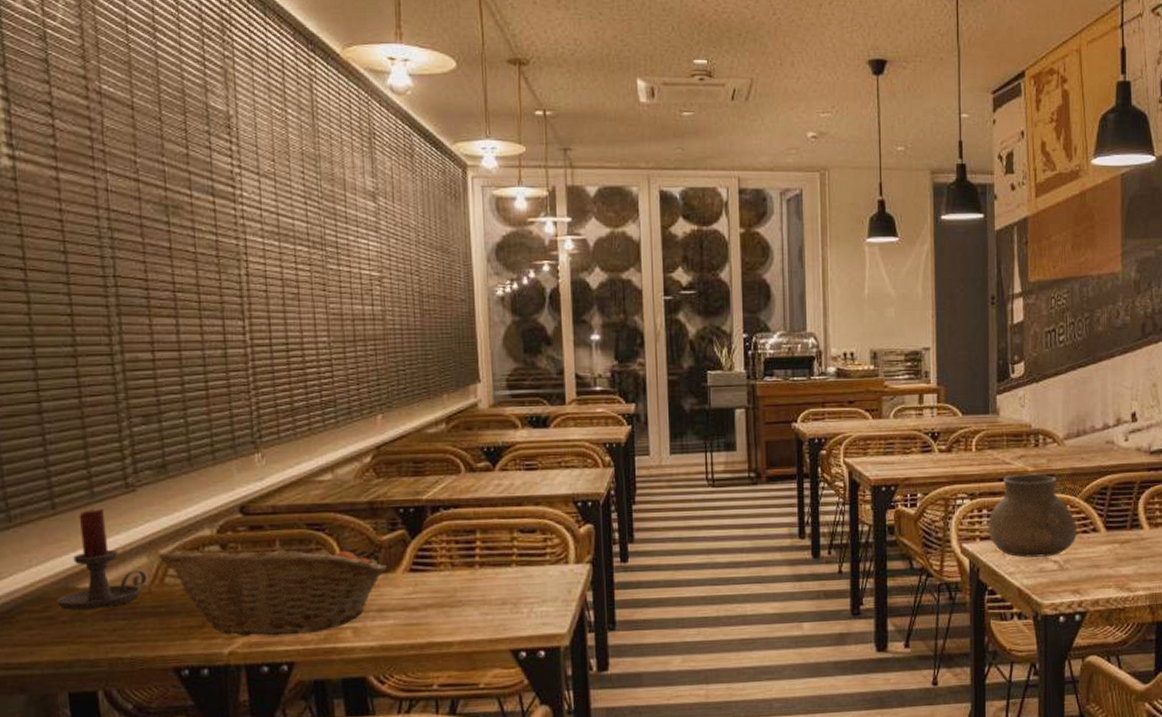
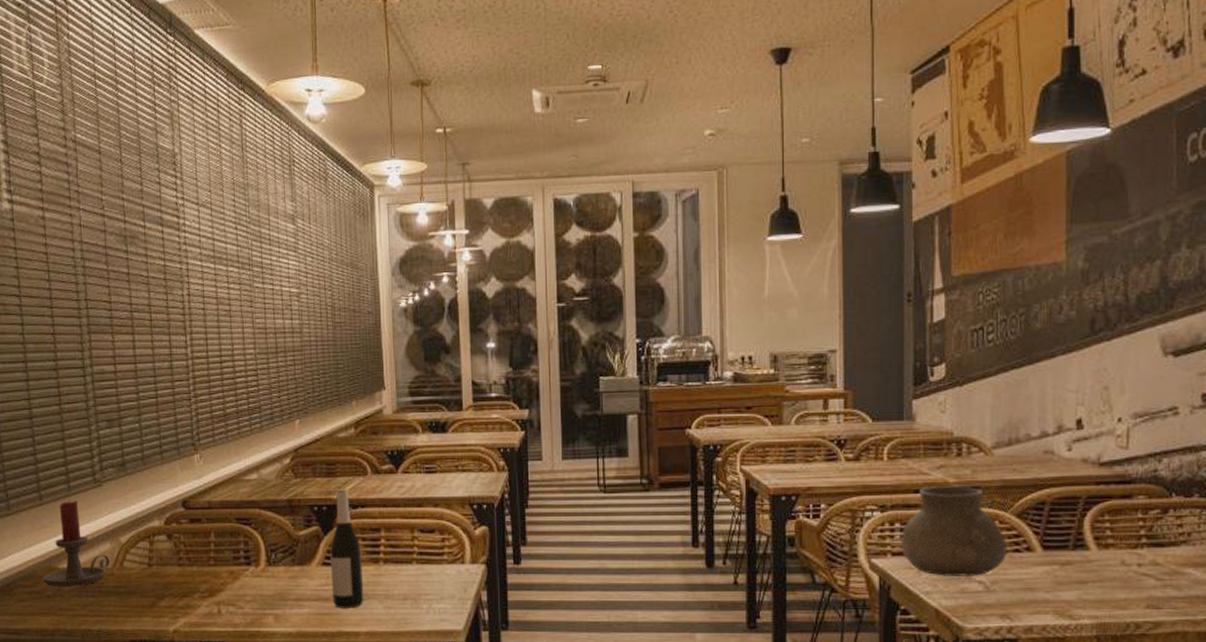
fruit basket: present [159,540,388,636] -> none [119,532,304,618]
wine bottle: none [418,488,458,618] -> present [330,489,364,608]

